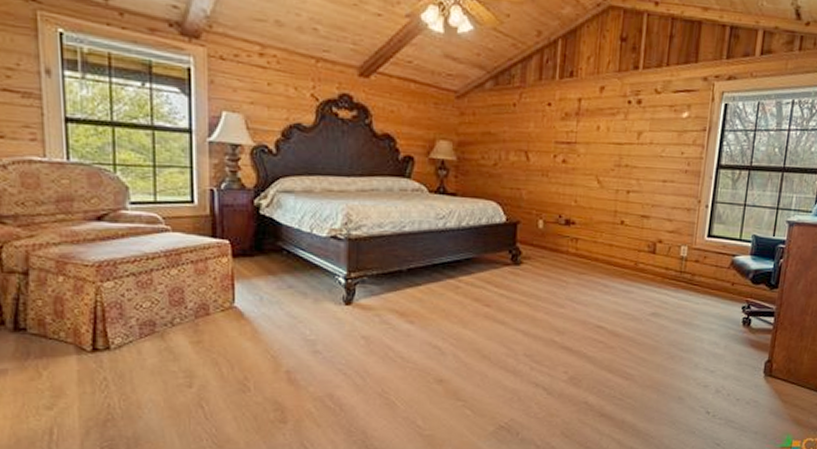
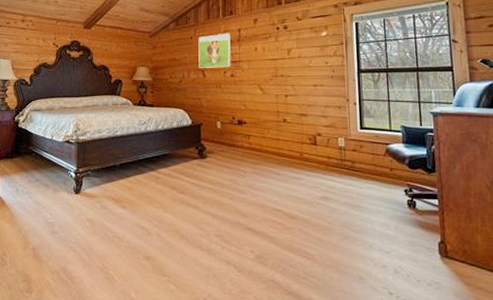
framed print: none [521,102,567,150] -> present [198,33,231,68]

